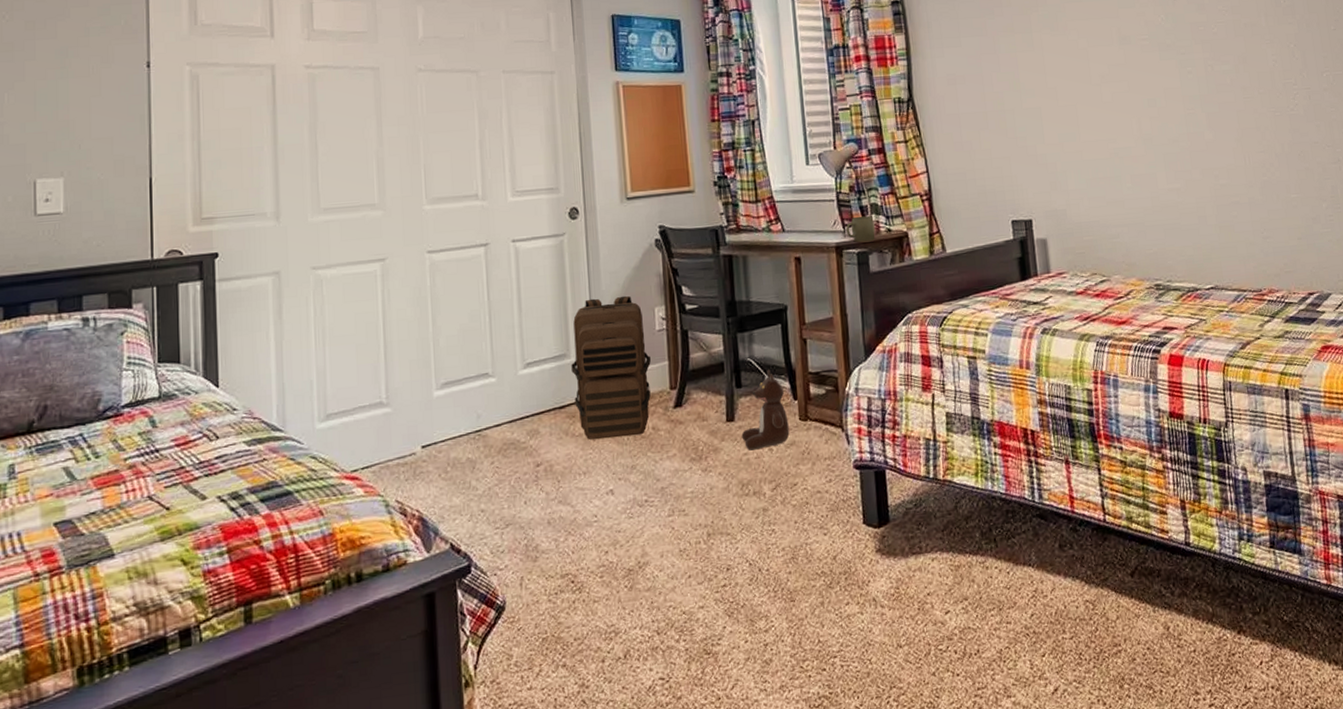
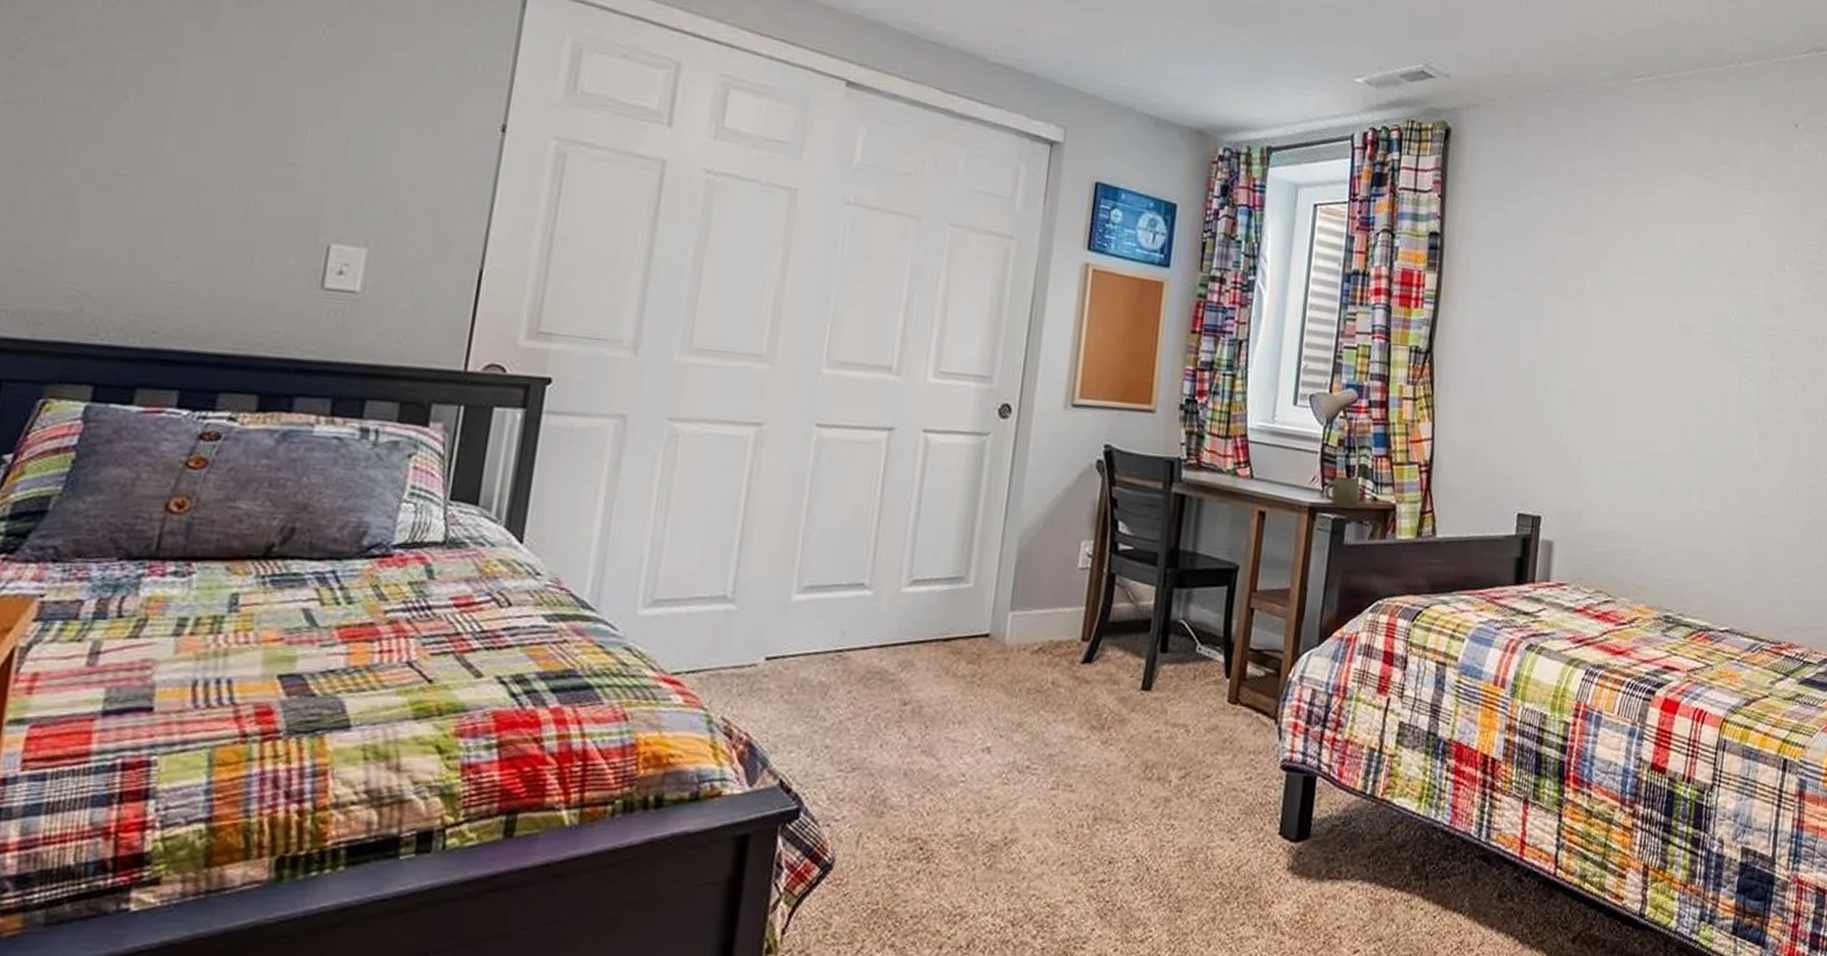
backpack: present [571,295,651,440] -> none [963,516,1066,688]
stuffed animal: present [741,369,790,451] -> none [1155,636,1216,729]

